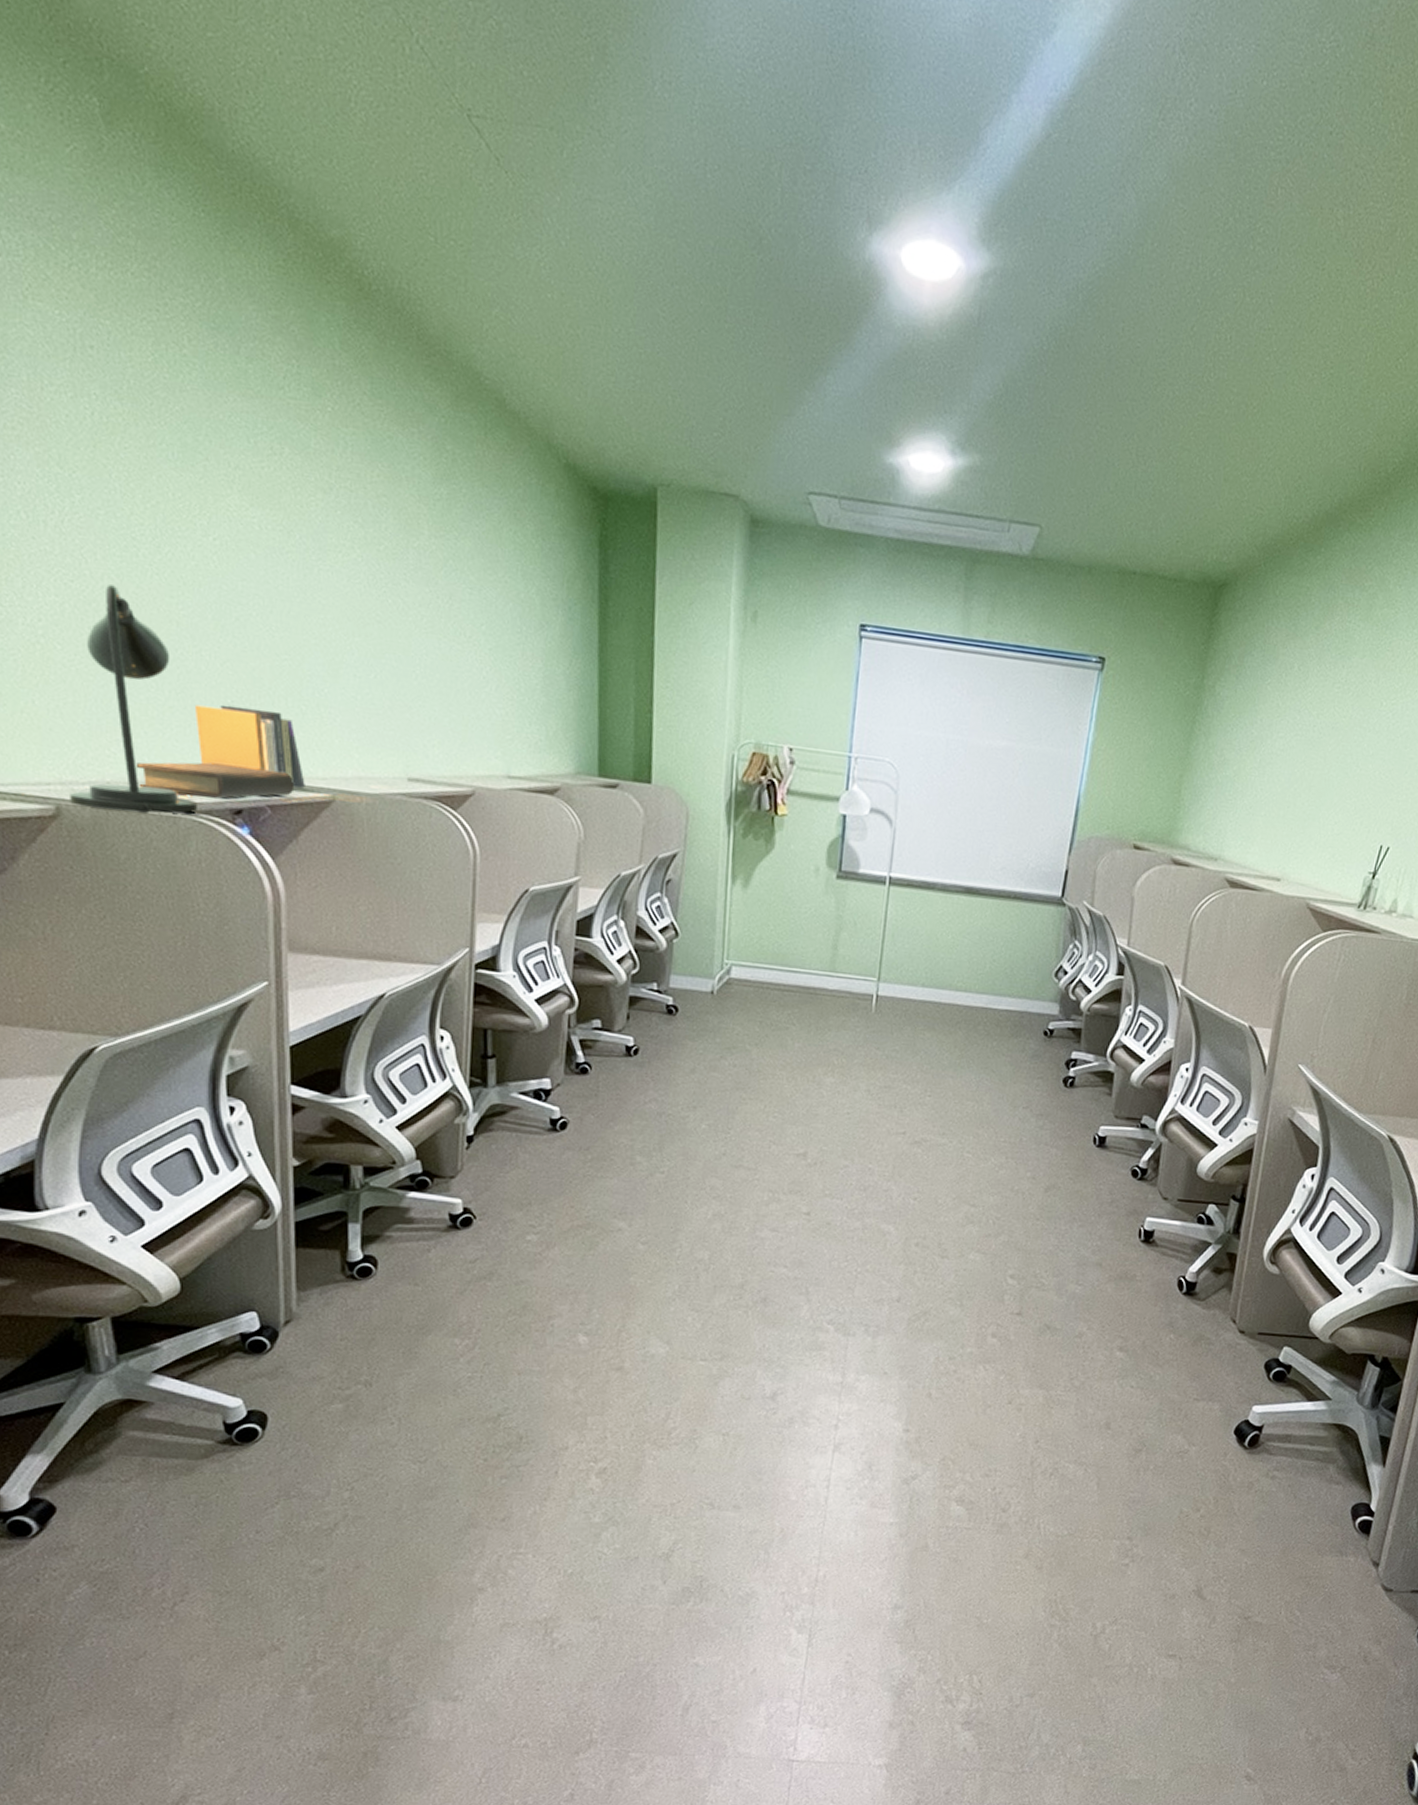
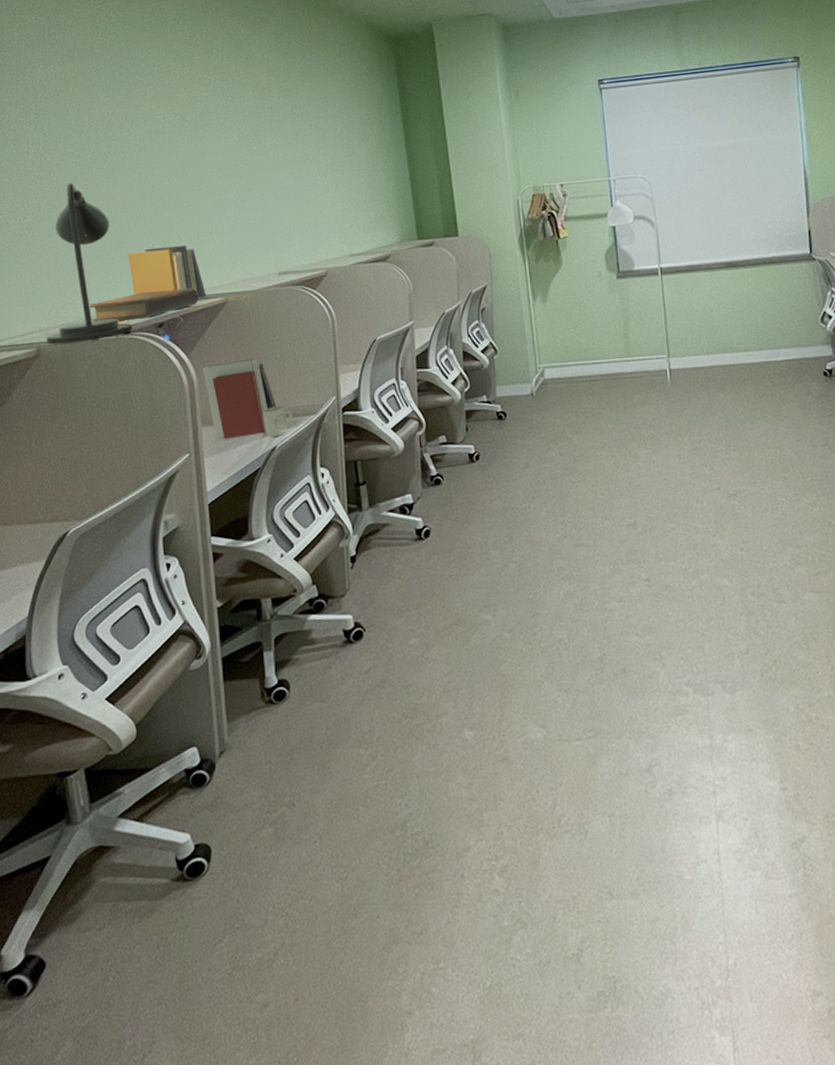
books: none [293,877,391,976] -> present [202,358,277,440]
mug: none [370,945,411,983] -> present [262,406,294,438]

